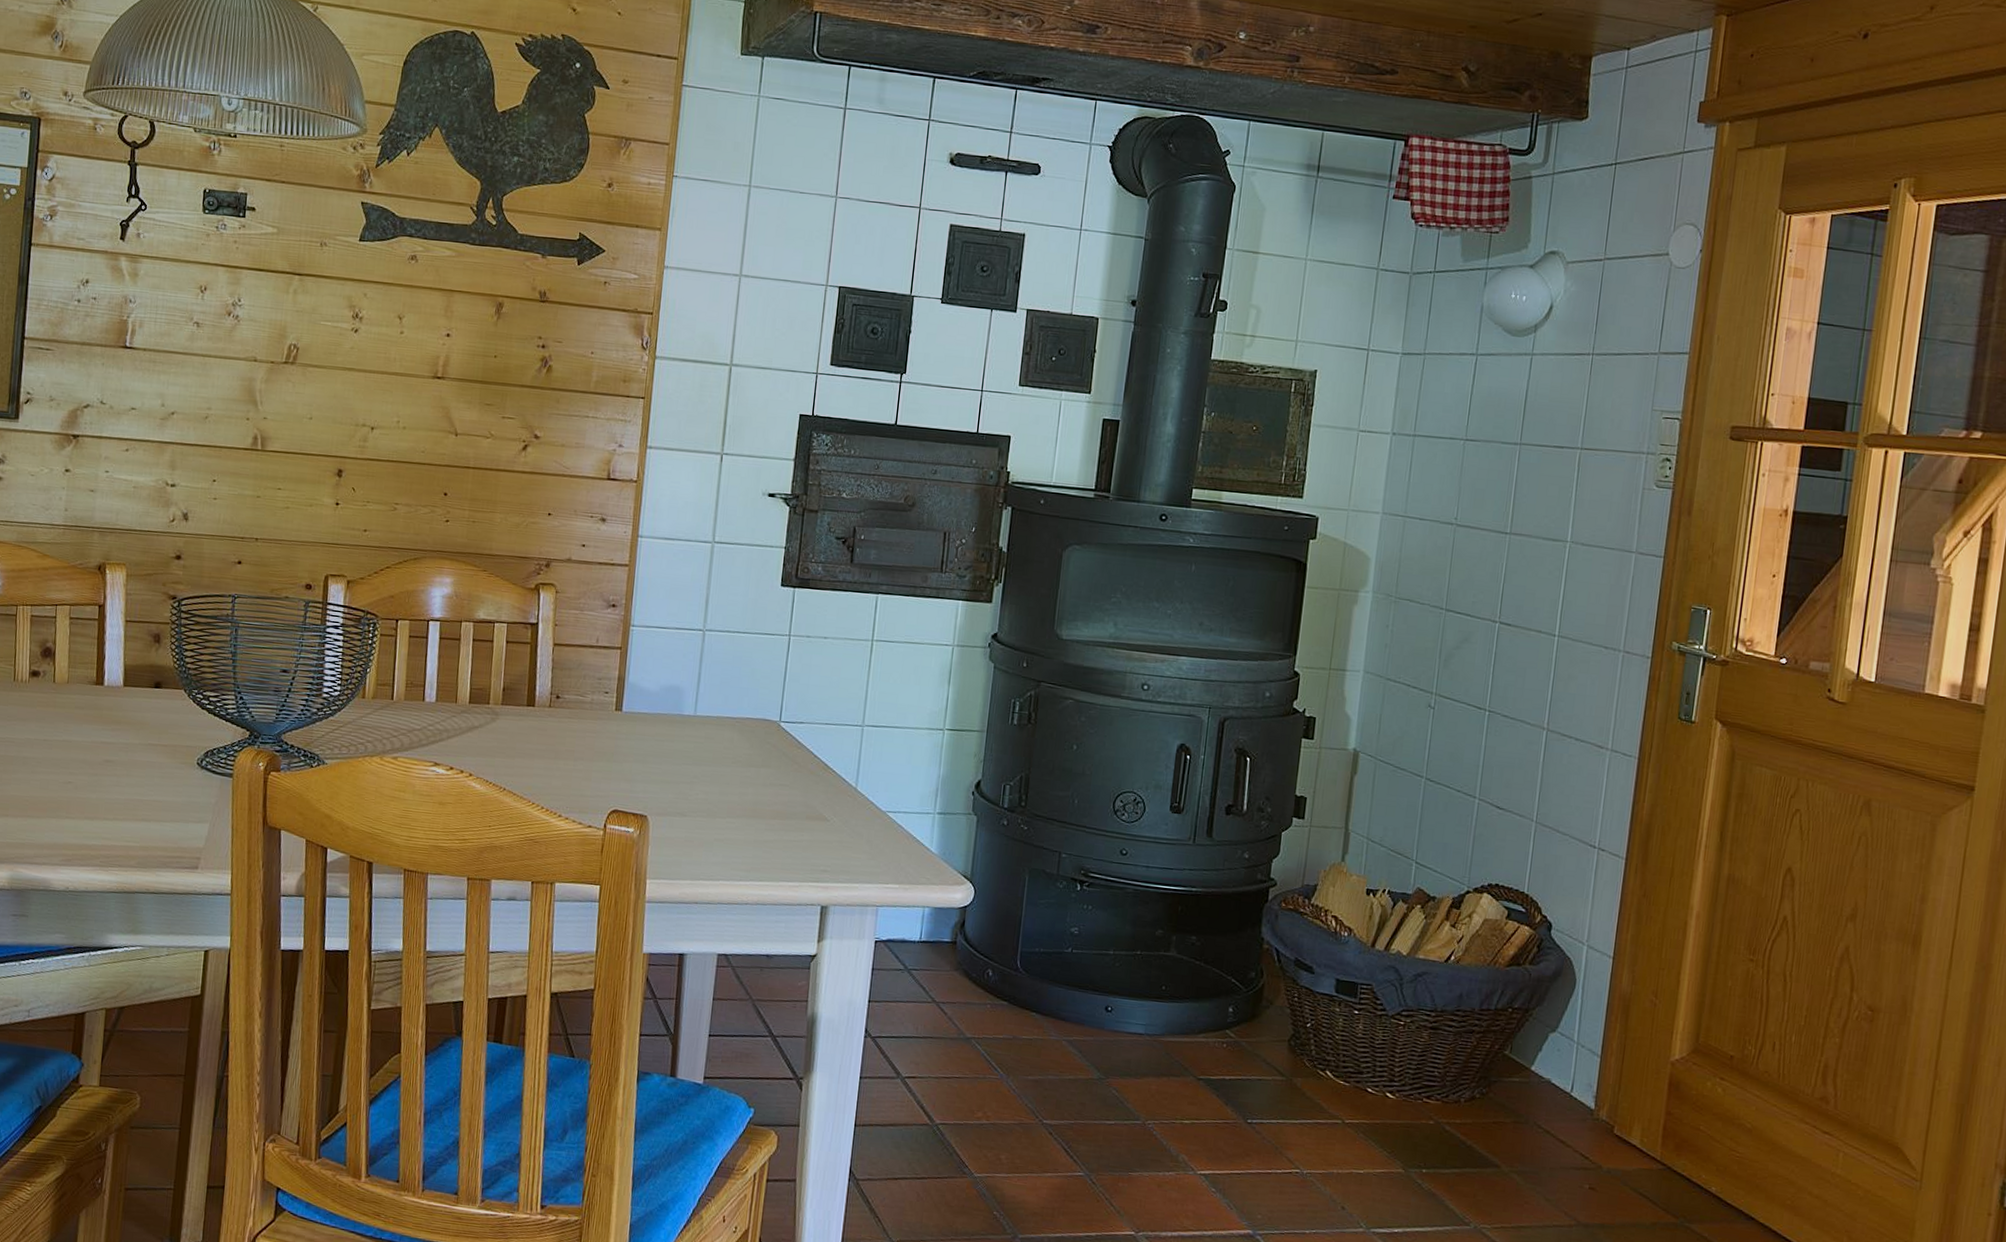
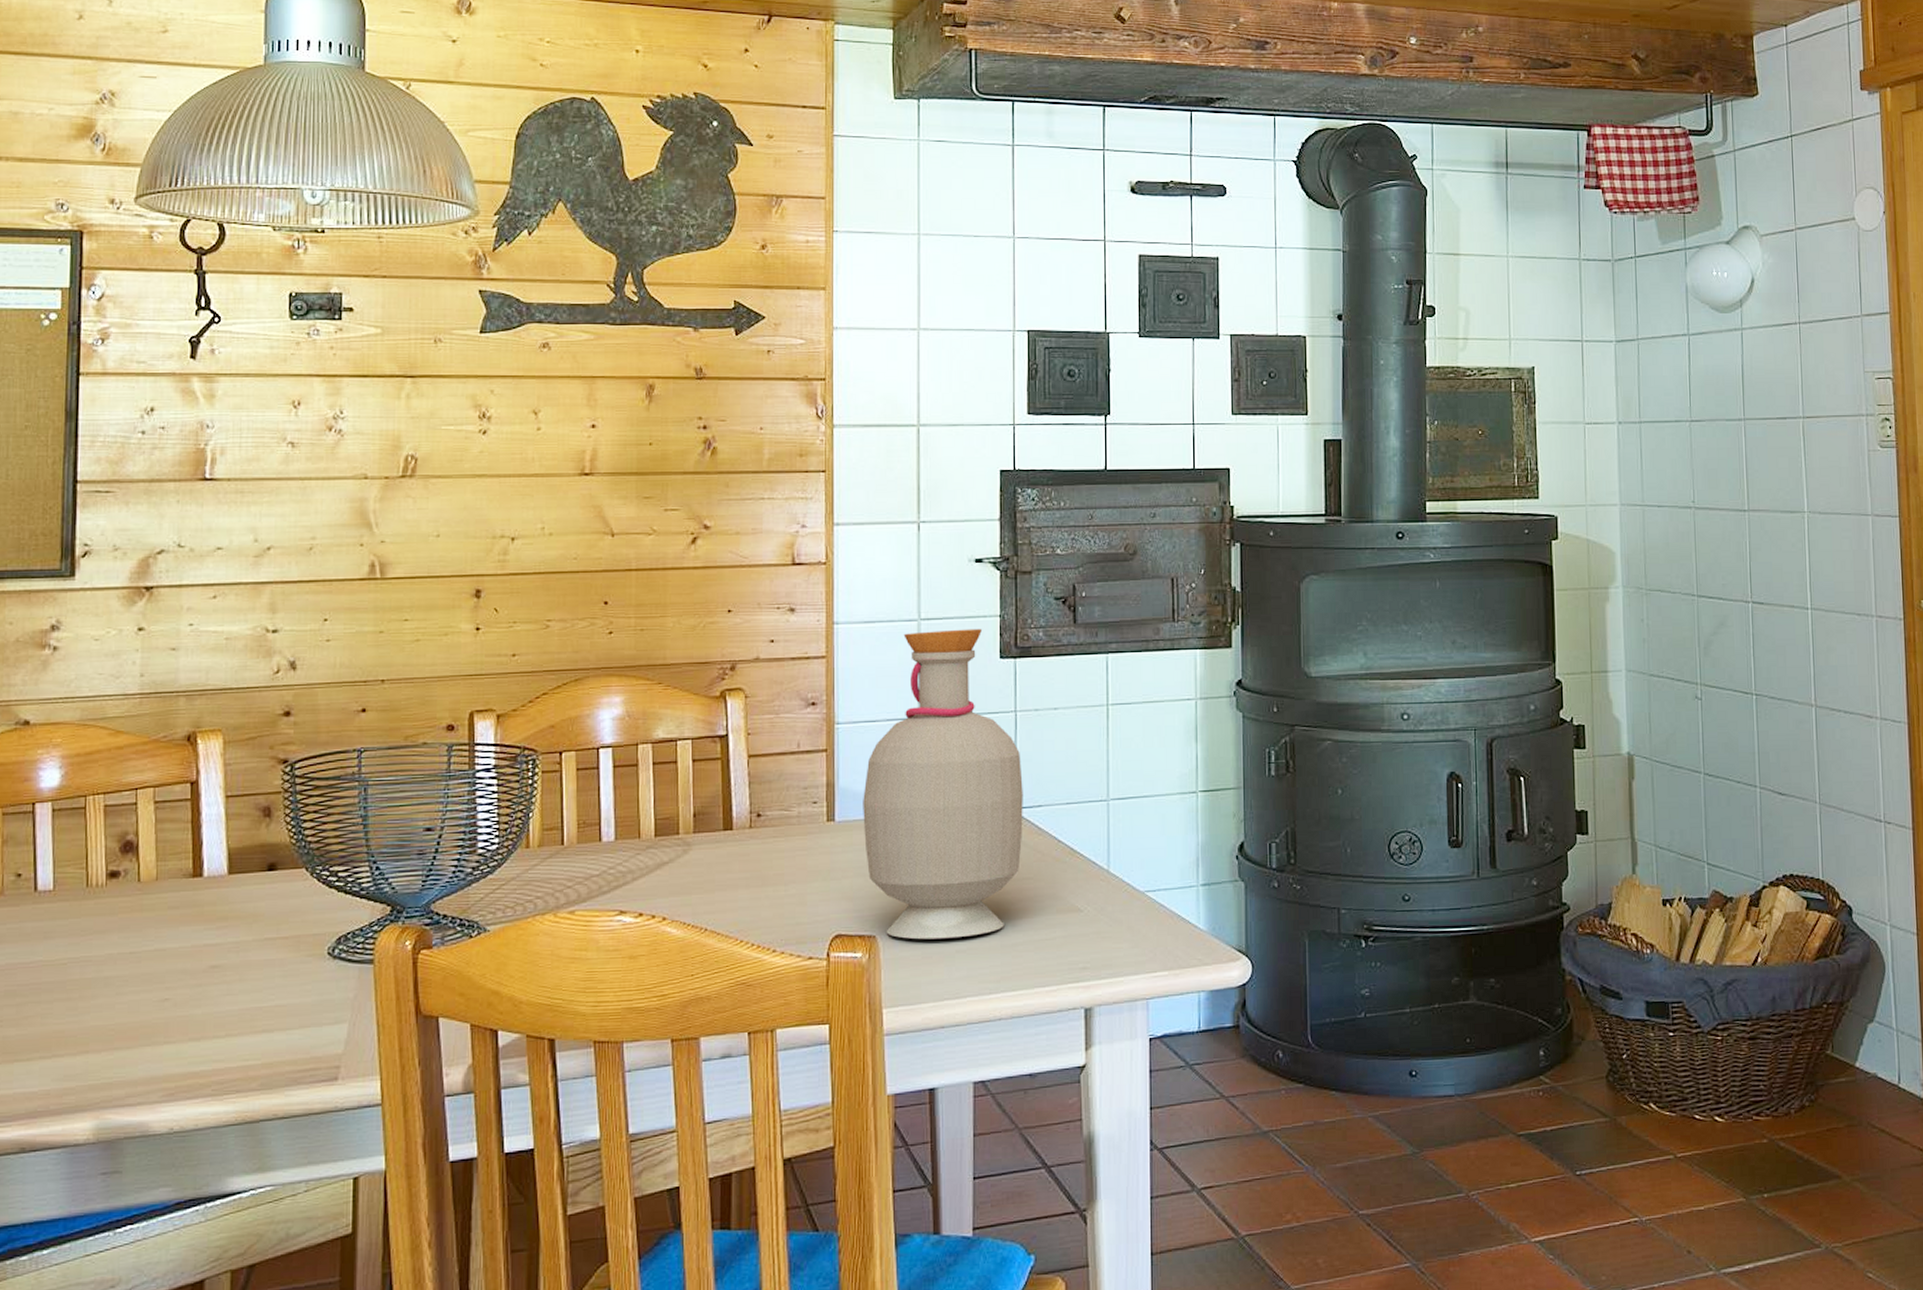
bottle: none [645,553,790,829] -> present [863,628,1023,940]

